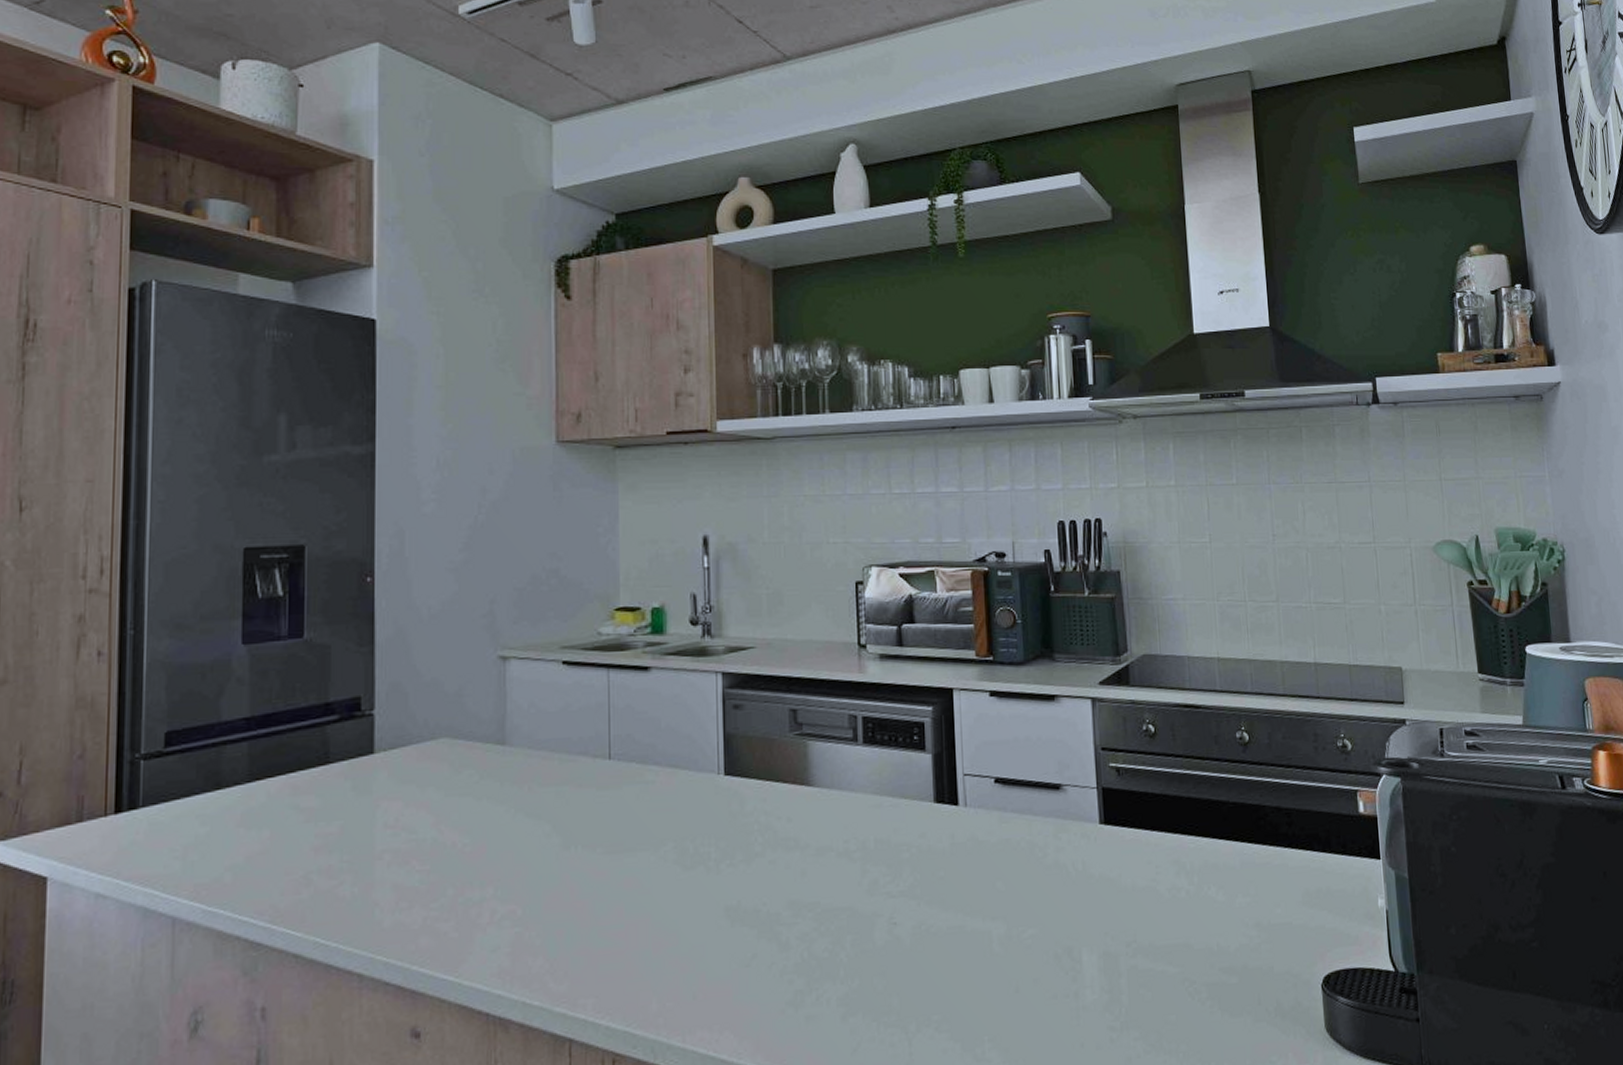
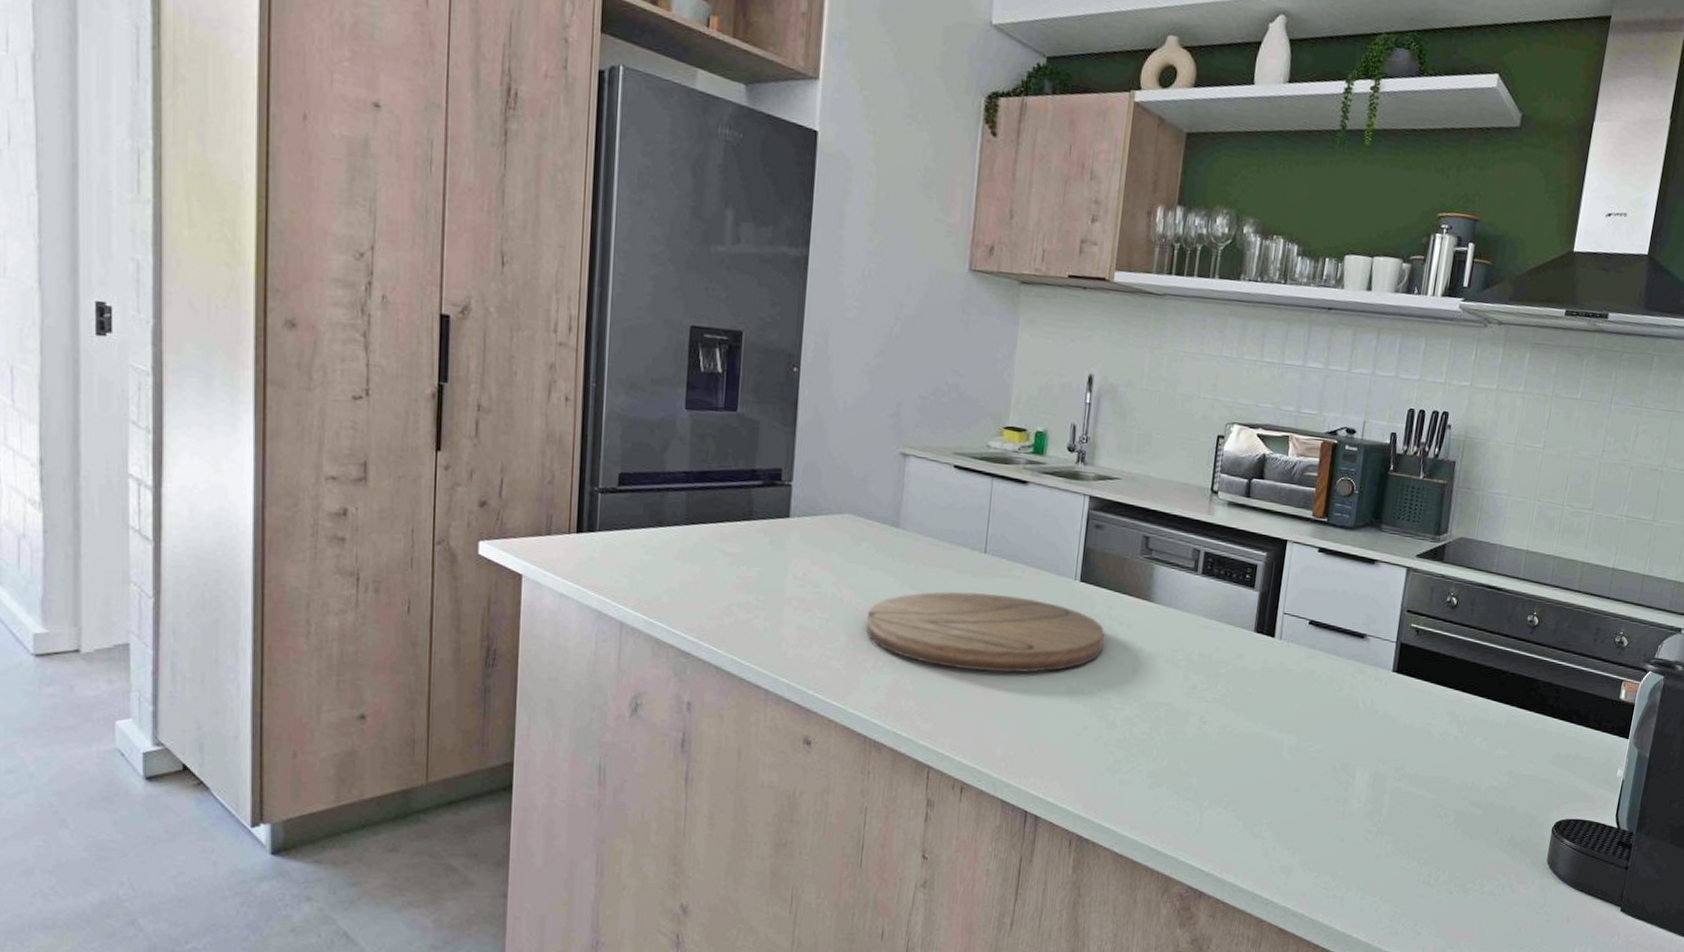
cutting board: none [478,805,762,908] -> present [866,592,1105,673]

